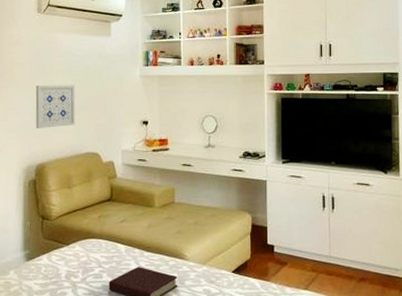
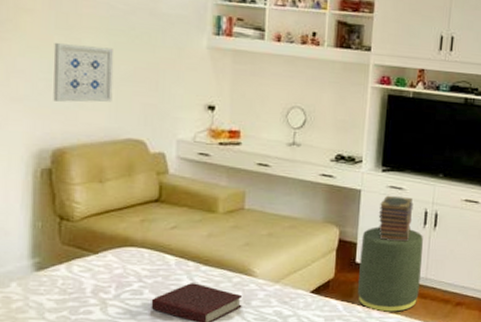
ottoman: none [271,211,325,289] -> present [358,227,423,312]
book stack: none [283,183,313,224] -> present [378,195,414,242]

